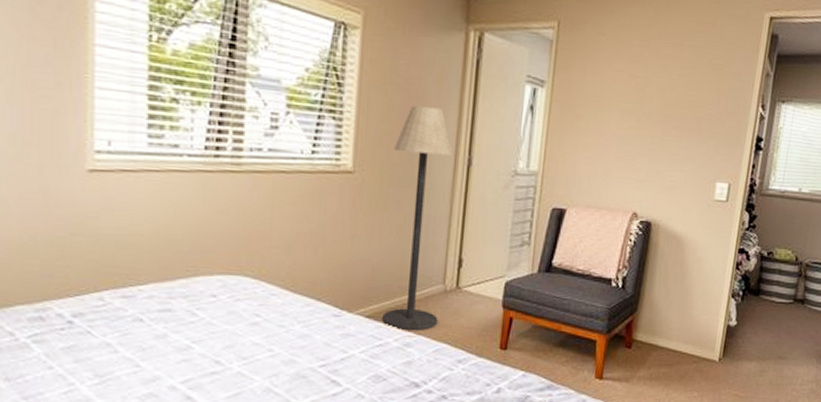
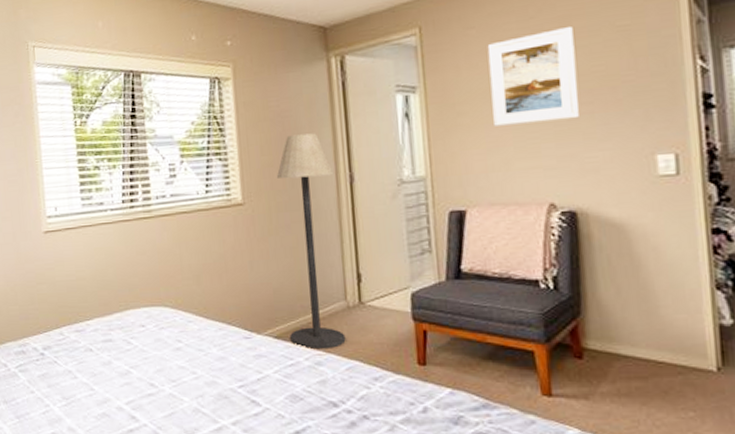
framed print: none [604,54,681,140] -> present [487,27,579,126]

